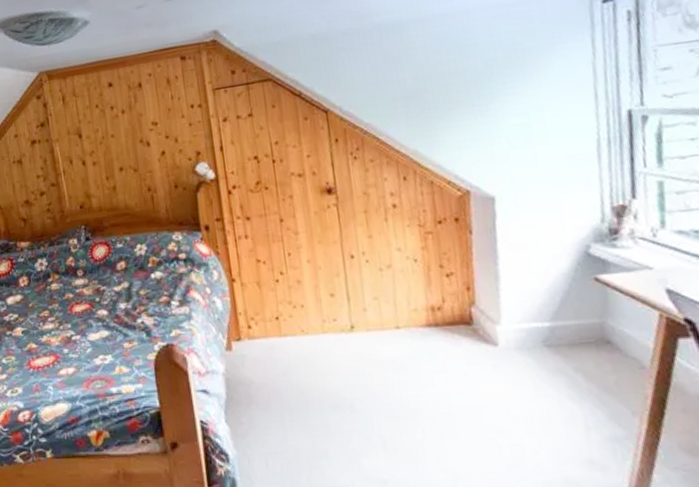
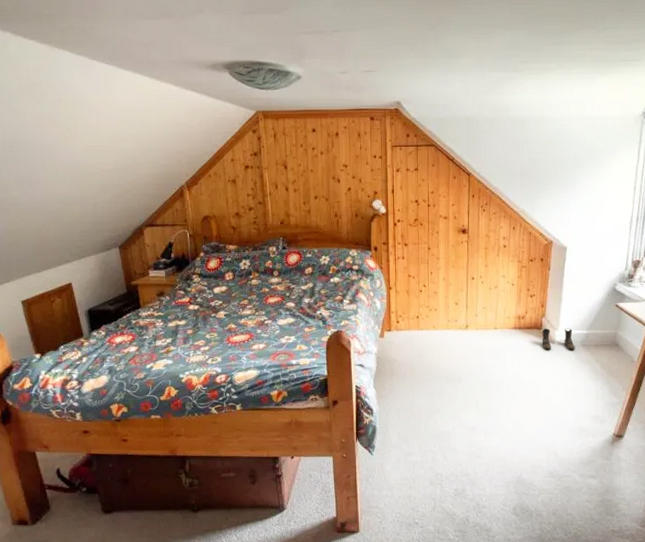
boots: none [473,319,535,356] -> present [542,328,575,350]

